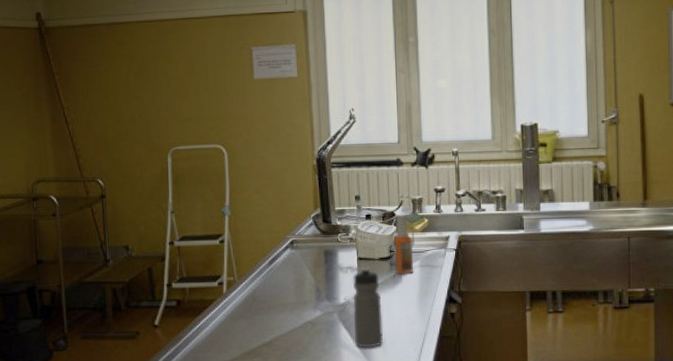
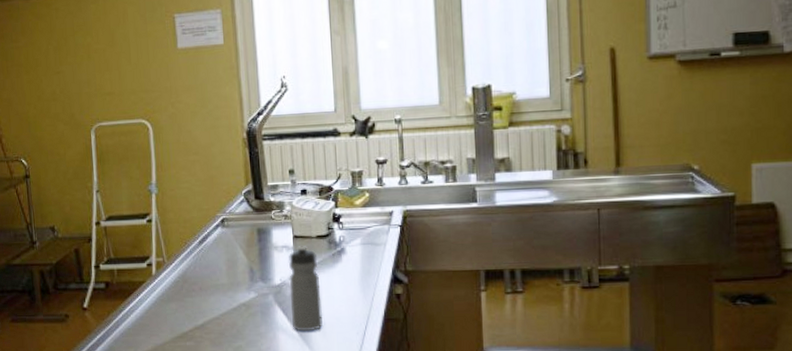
spray bottle: present [393,213,415,274] -> none [331,187,355,253]

